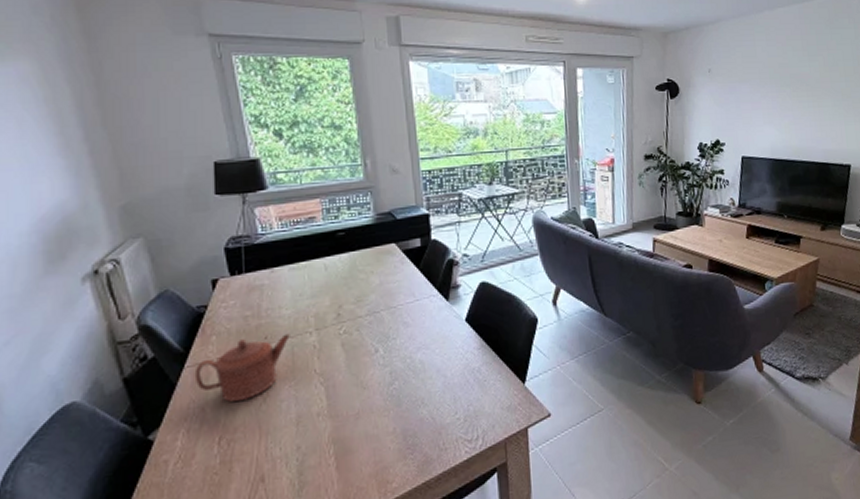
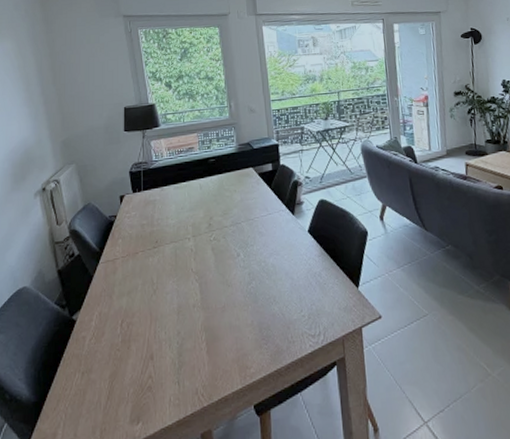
teapot: present [194,333,290,402] -> none [106,239,174,292]

